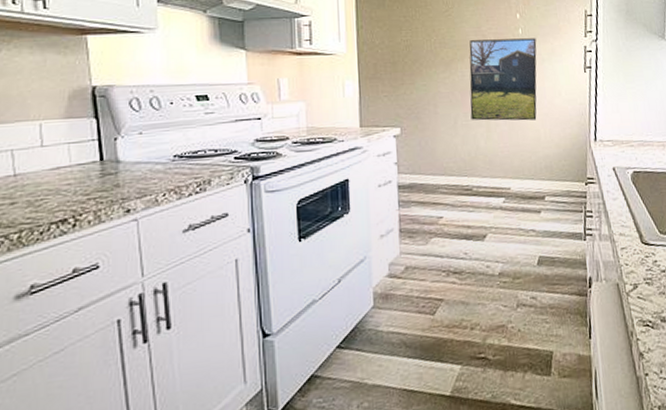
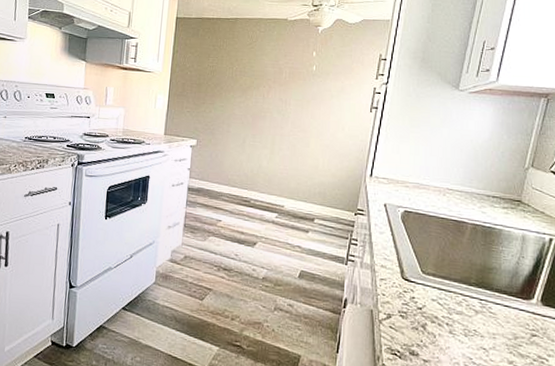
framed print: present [469,38,537,121] -> none [258,72,328,150]

